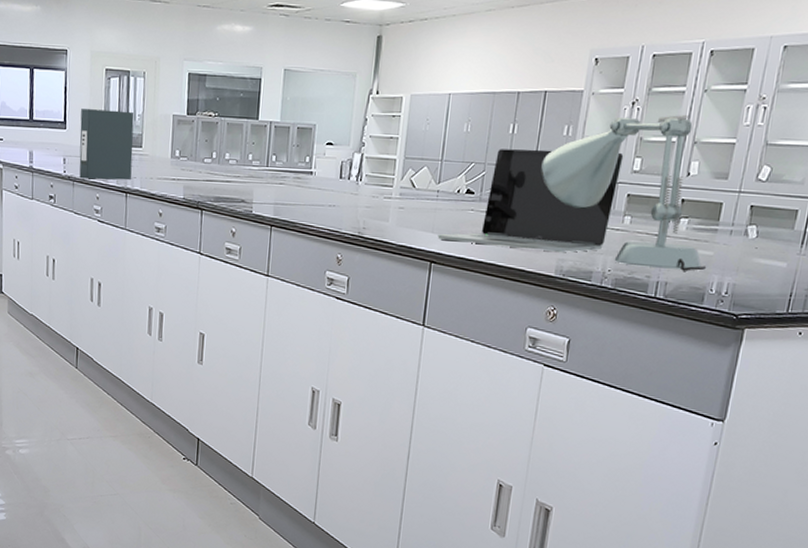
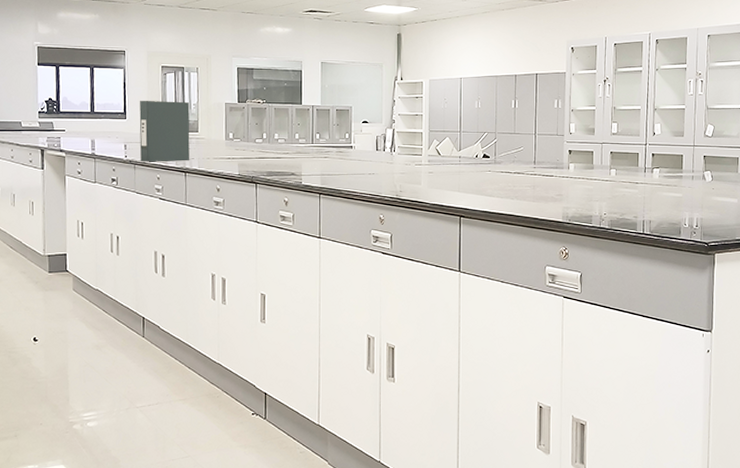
laptop: present [437,149,624,253] -> none [463,119,603,202]
desk lamp: present [541,114,707,271] -> none [541,88,679,211]

